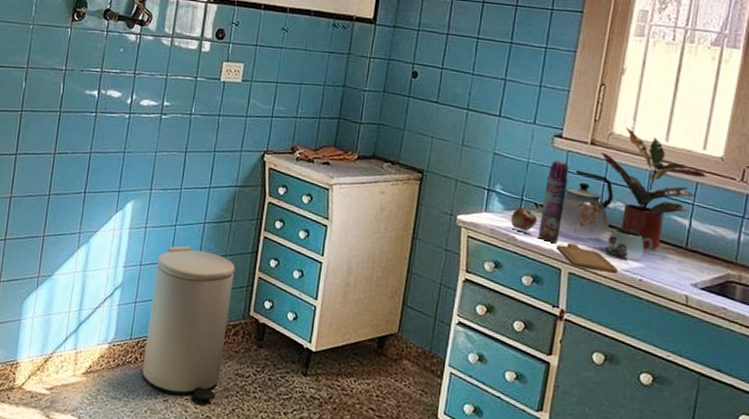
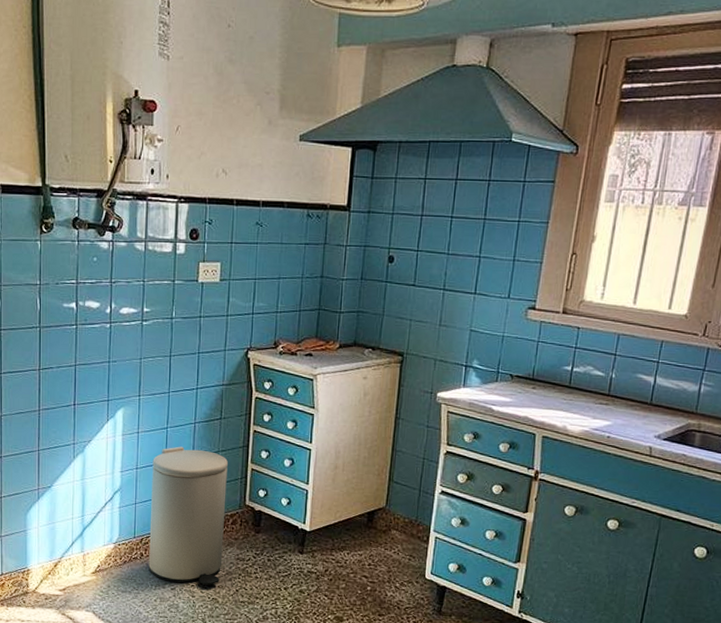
fruit: present [510,207,538,232] -> none [487,380,513,402]
whipped cream can: present [537,160,569,244] -> none [513,332,542,411]
chopping board: present [556,243,619,275] -> none [530,409,589,434]
kettle: present [559,170,614,239] -> none [533,339,584,403]
potted plant: present [601,127,706,250] -> none [572,293,671,408]
mug: present [607,227,653,260] -> none [578,390,621,419]

